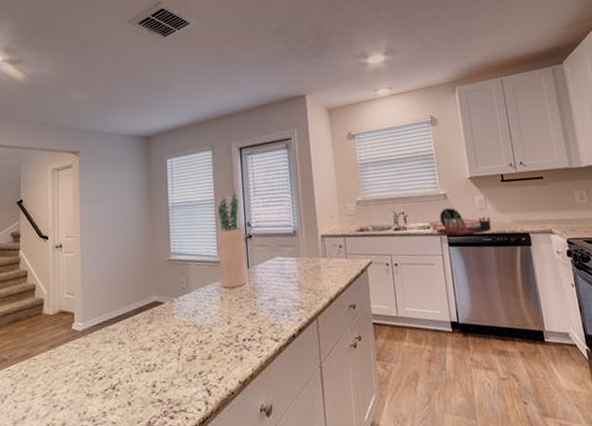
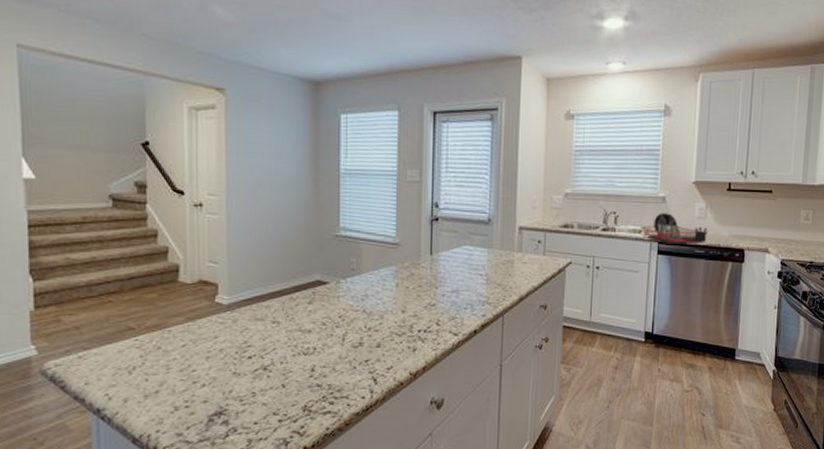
vase: present [218,189,246,288] -> none [398,162,429,274]

